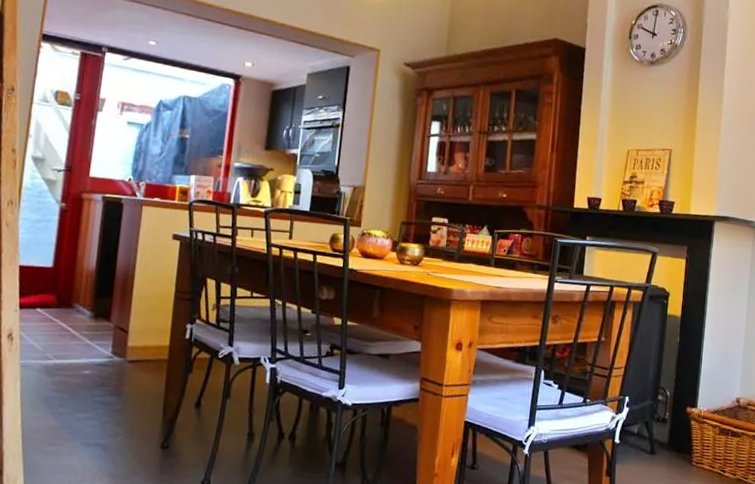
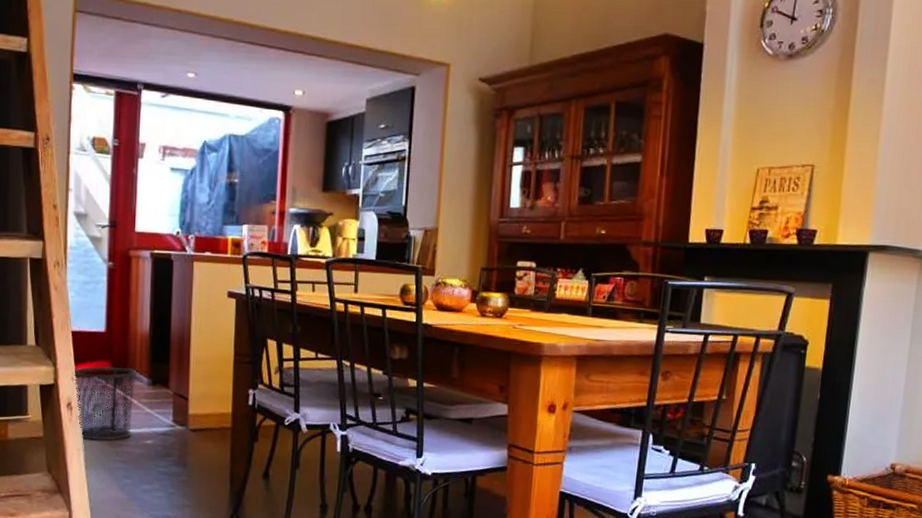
trash can: none [17,299,80,371] -> present [74,366,137,441]

